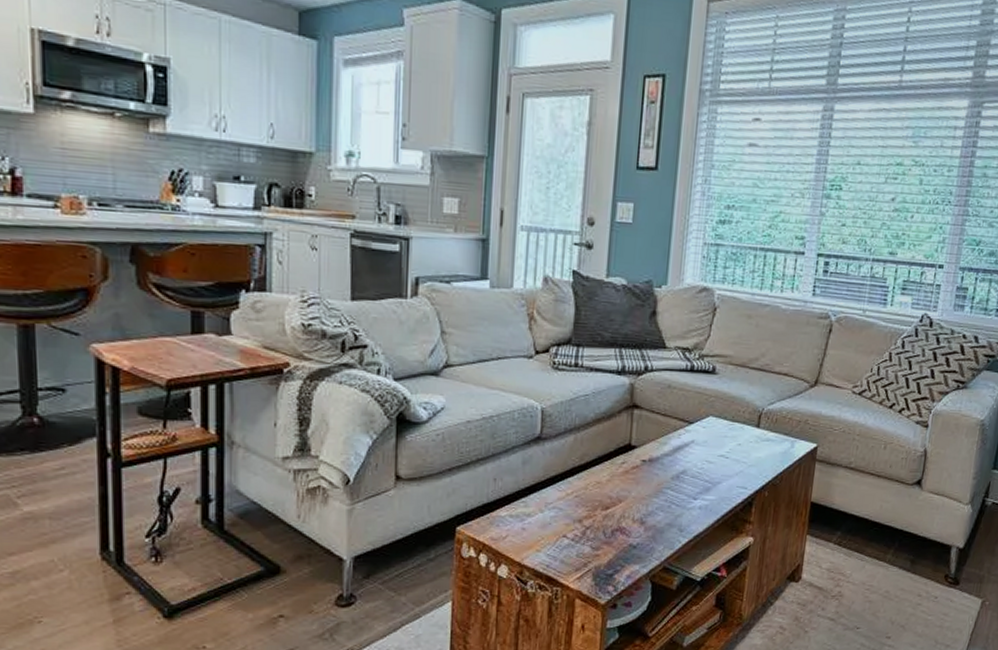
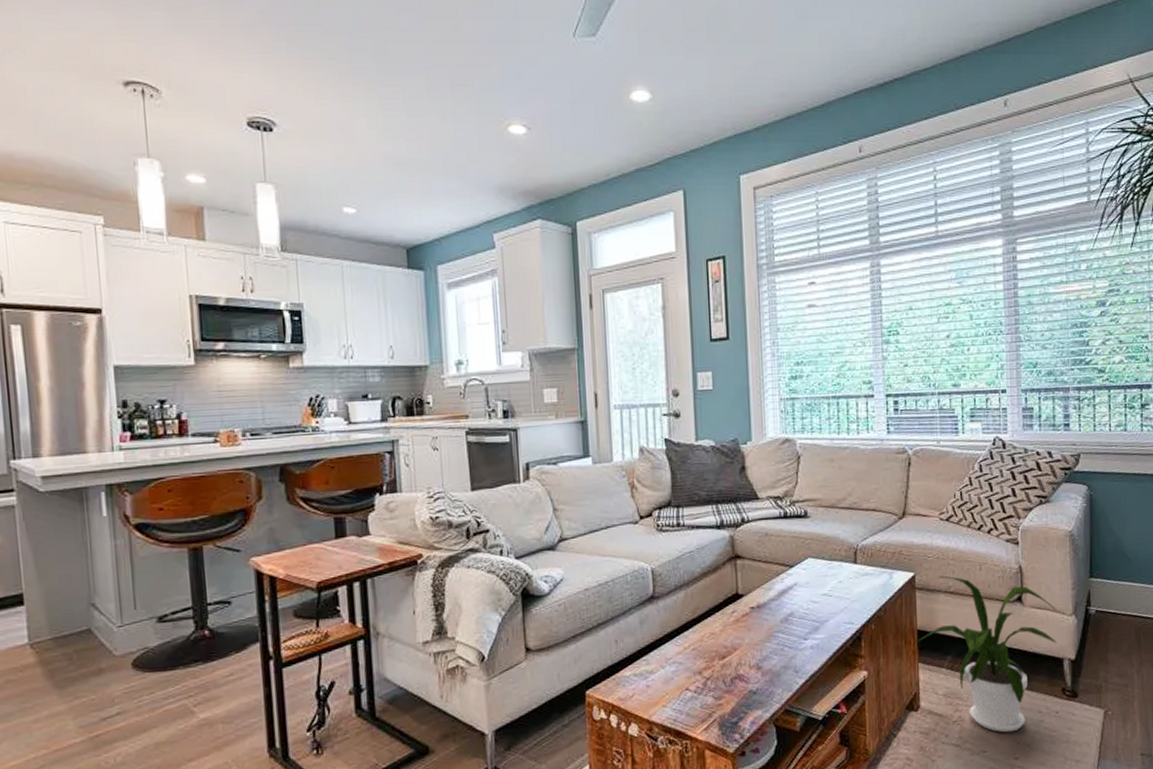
house plant: none [809,450,955,612] -> present [918,575,1057,733]

